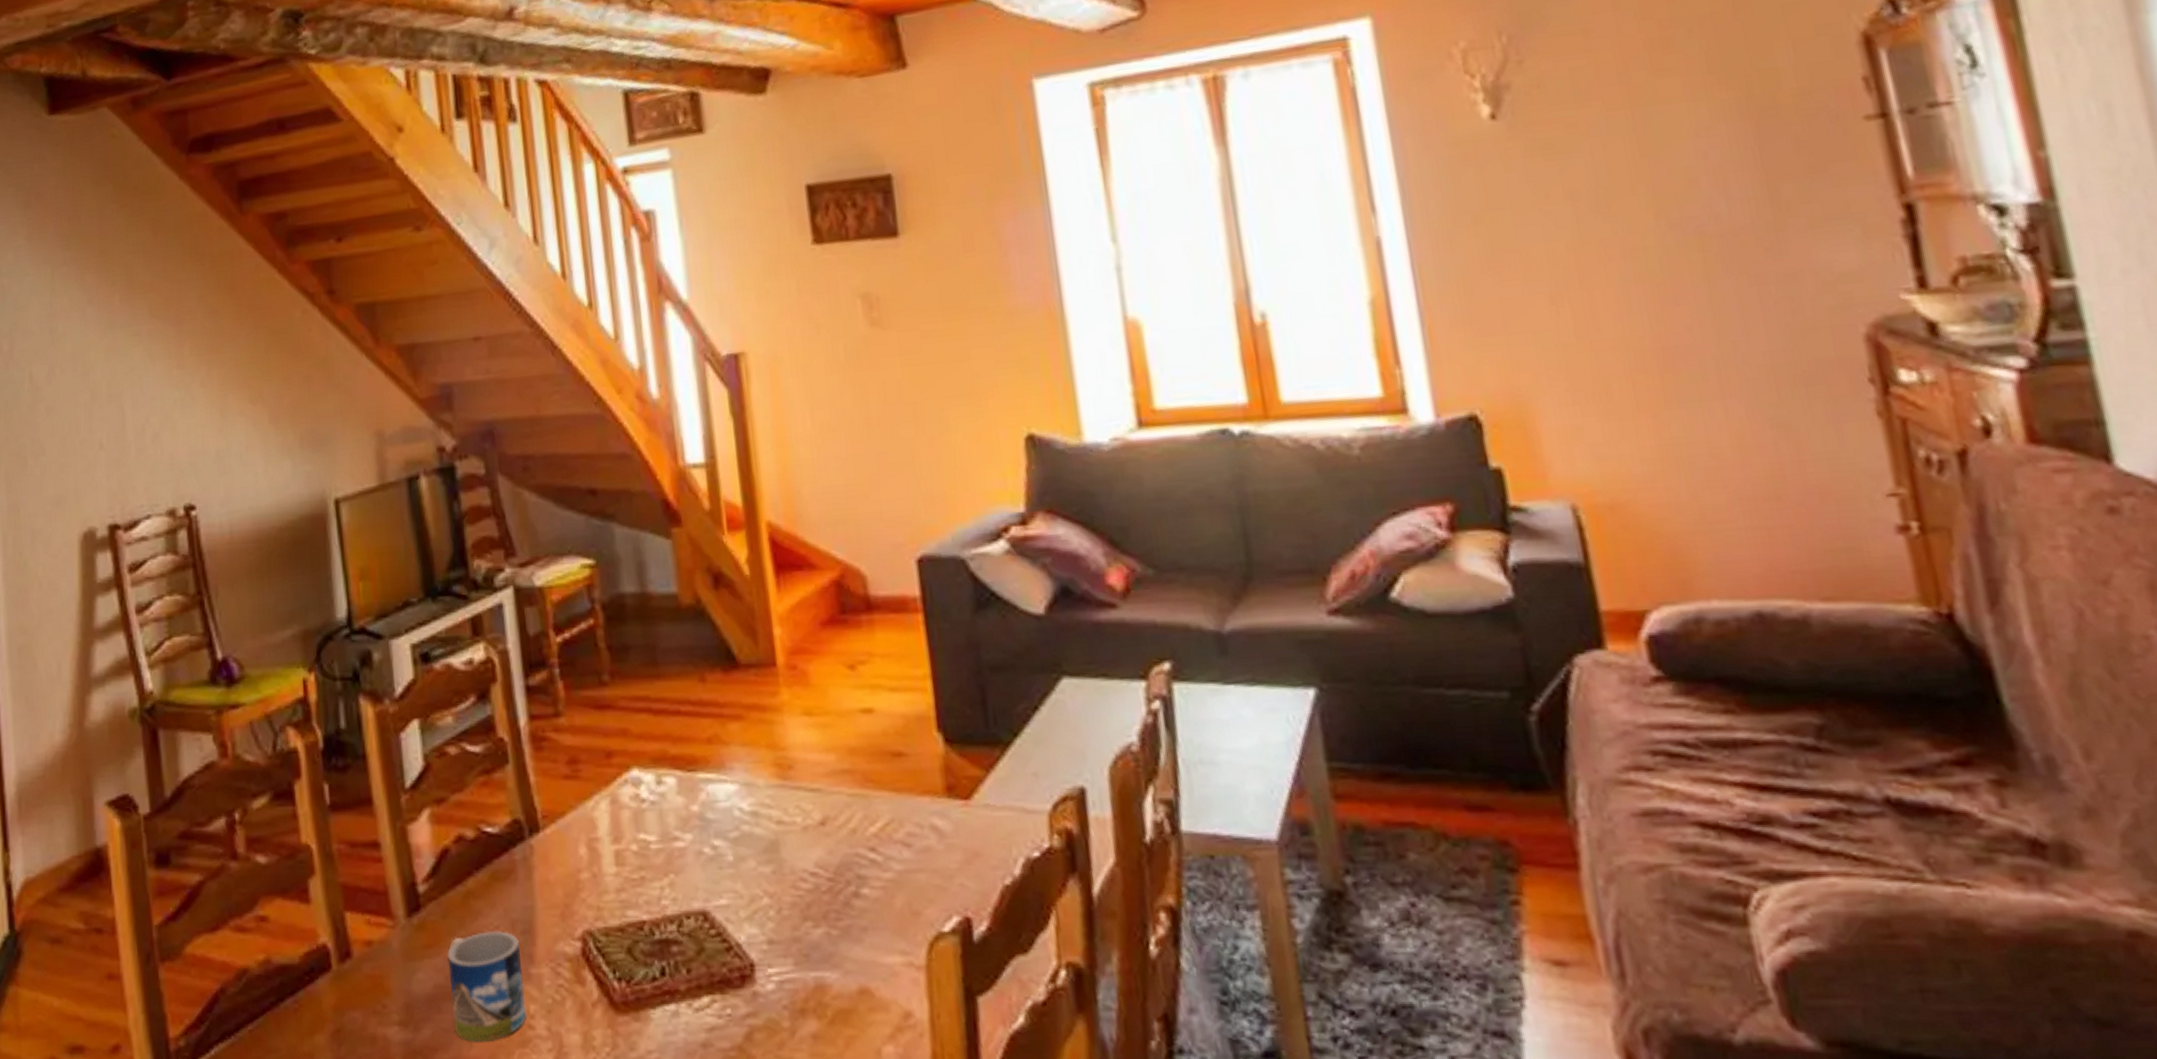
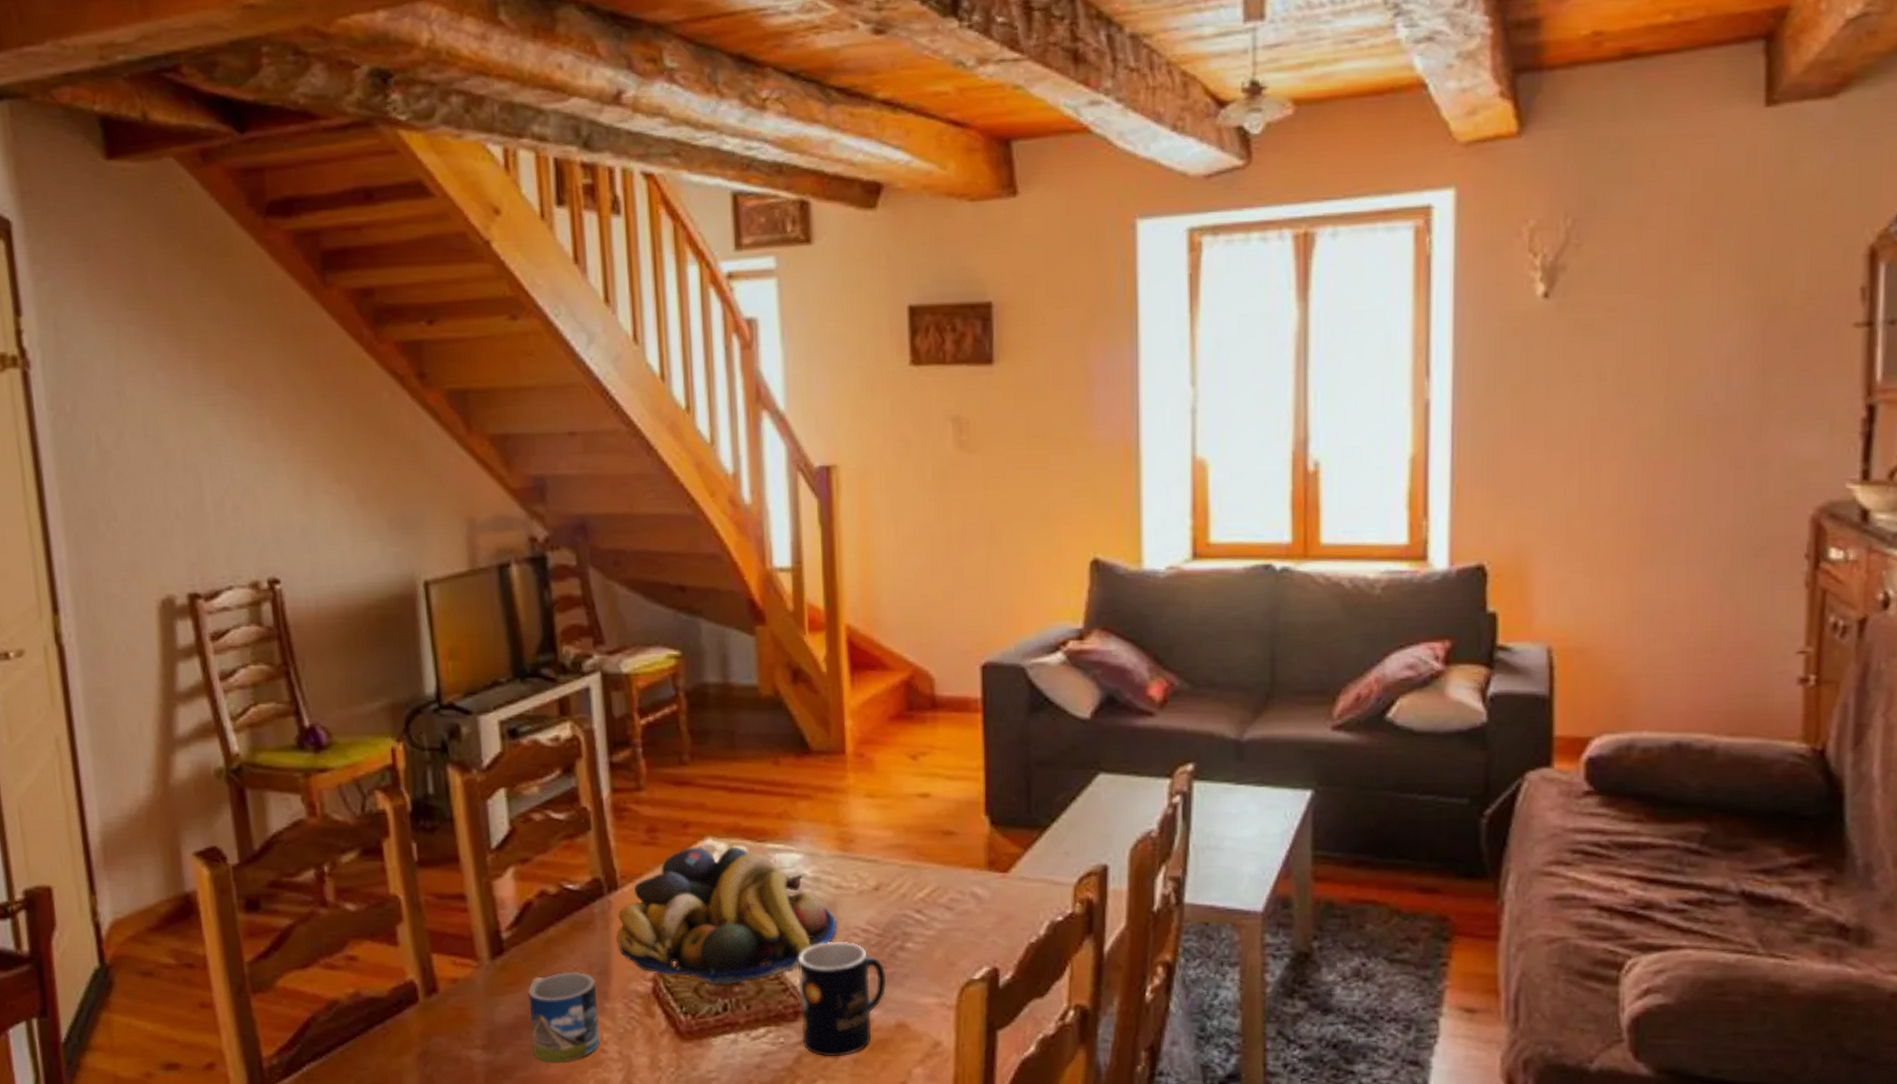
fruit bowl: none [540,778,782,944] -> present [616,846,838,985]
mug: none [741,888,844,1033] -> present [798,942,887,1057]

